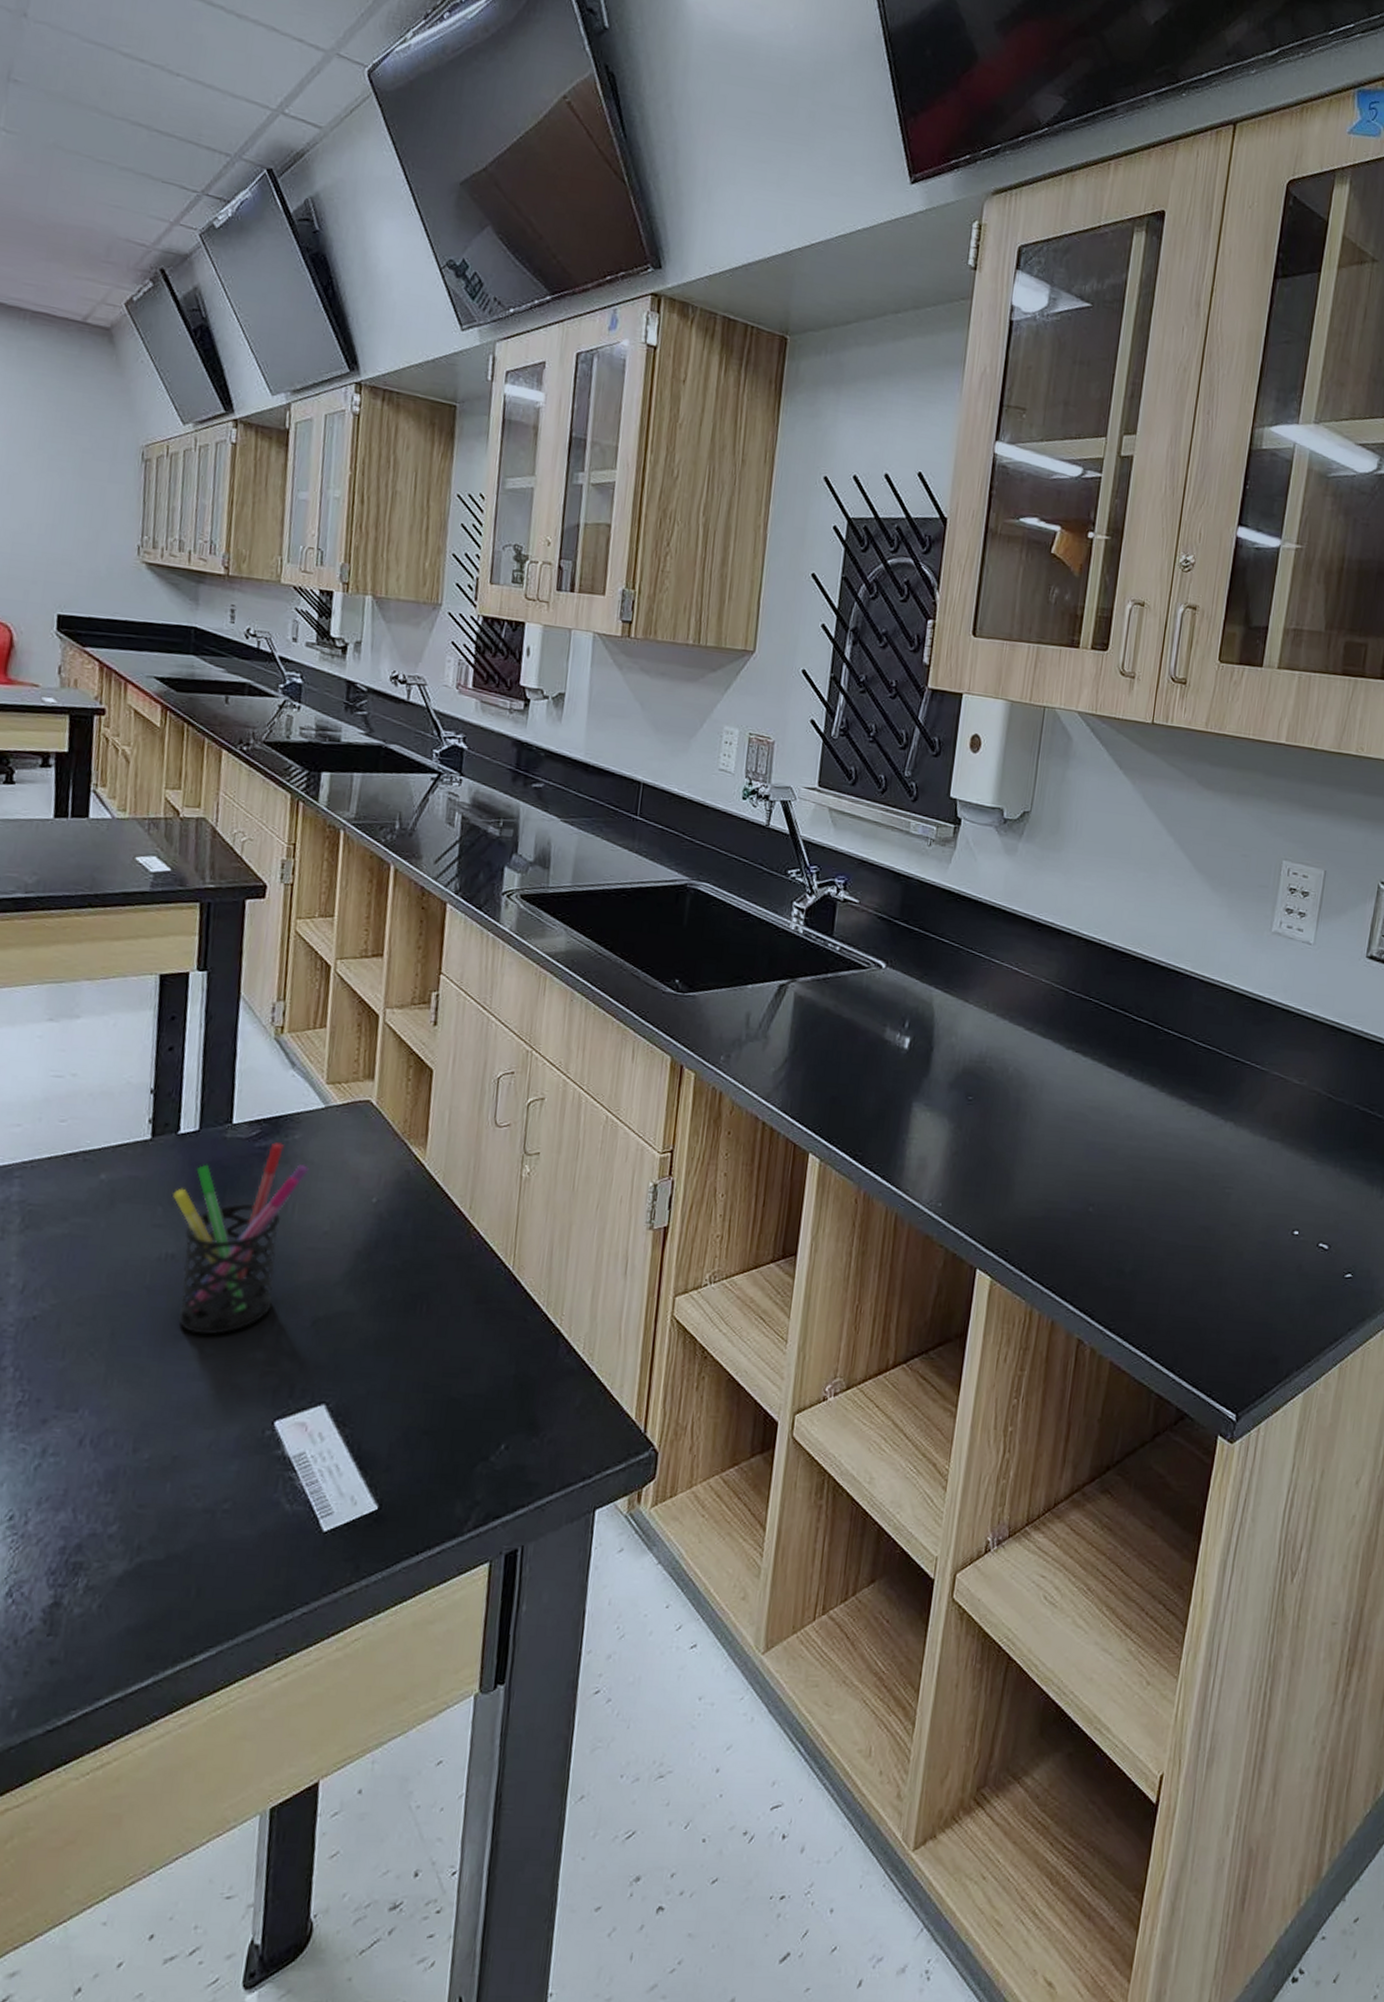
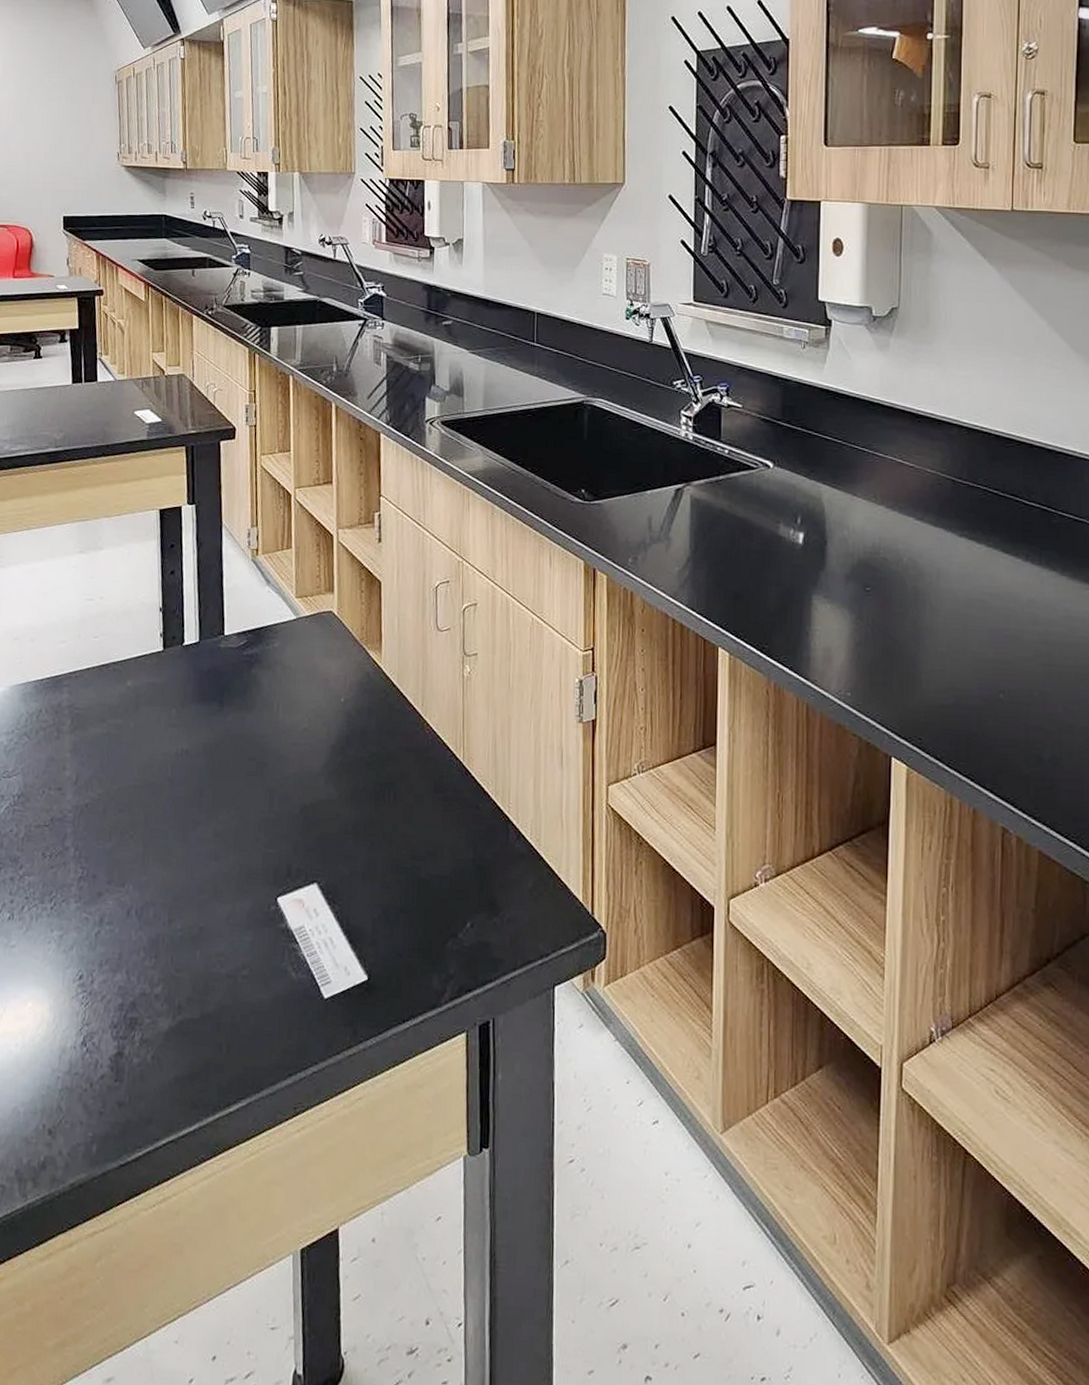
pen holder: present [173,1142,309,1335] -> none [183,651,288,820]

